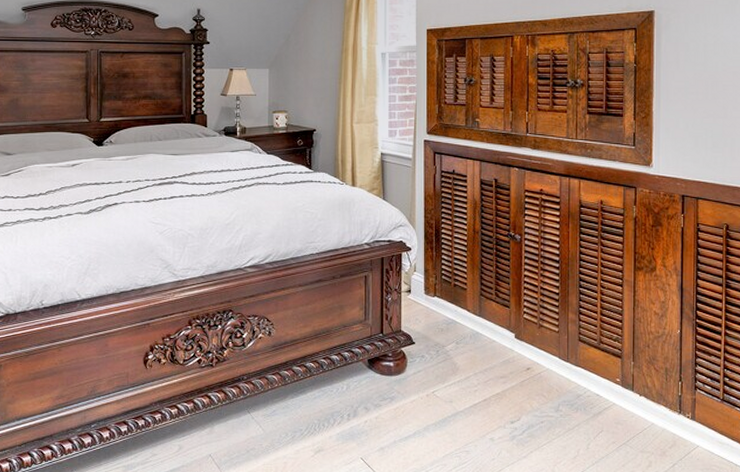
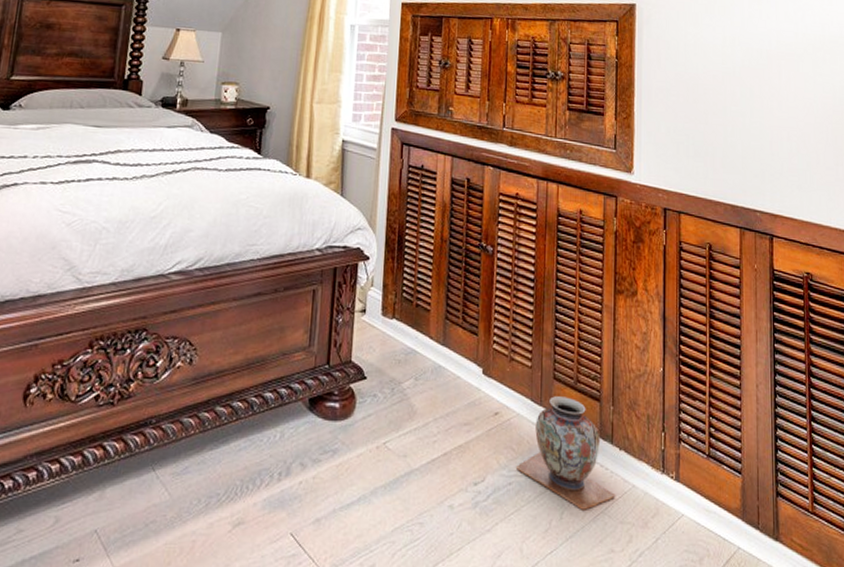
decorative vase: none [546,354,637,442] -> present [515,396,616,510]

